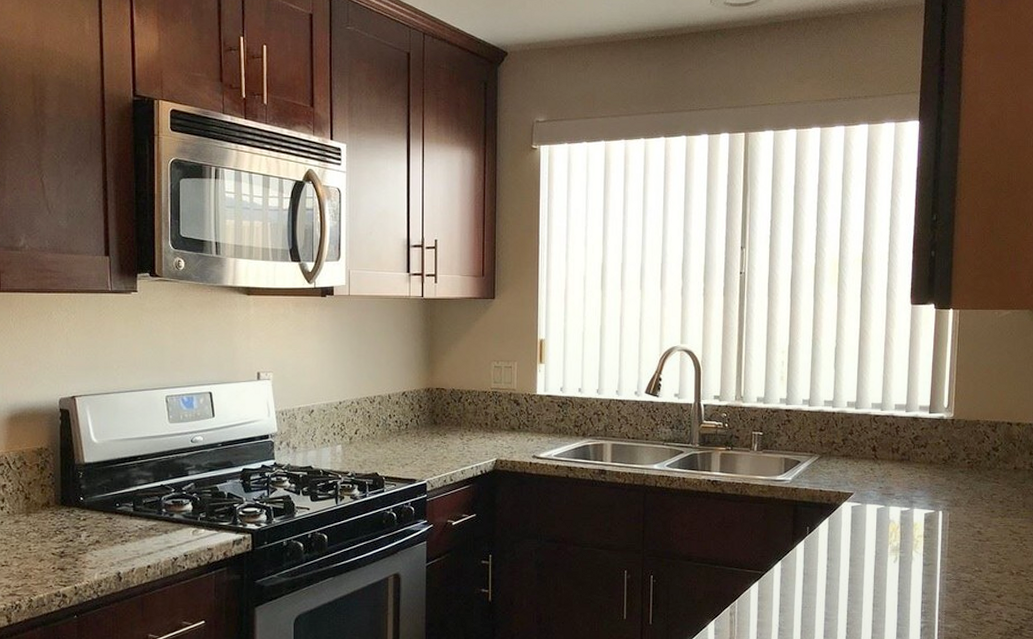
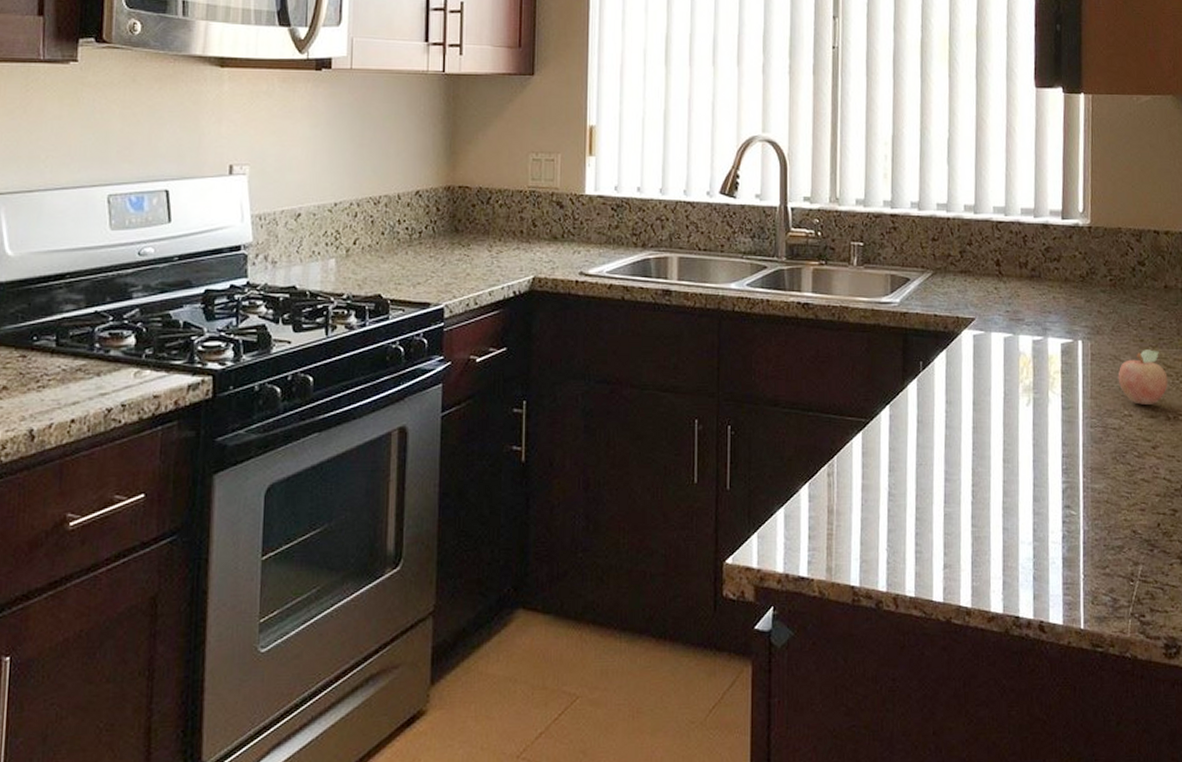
fruit: none [971,519,1013,562] -> present [1118,349,1168,405]

